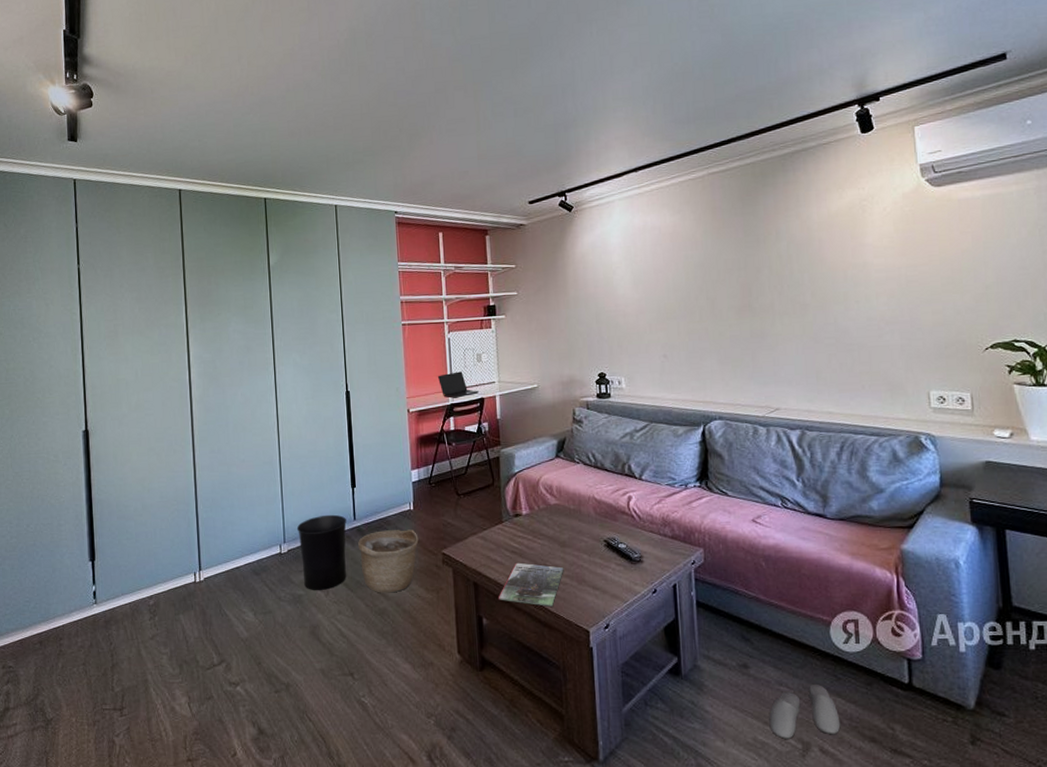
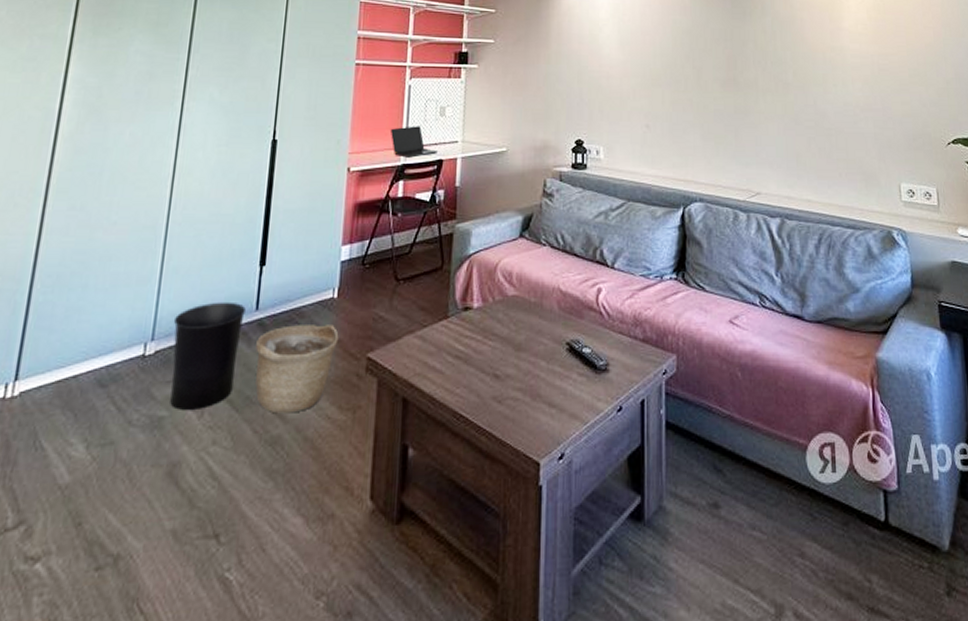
magazine: present [498,562,564,607] -> none [431,371,517,431]
slippers: present [769,683,841,739] -> none [740,525,816,602]

